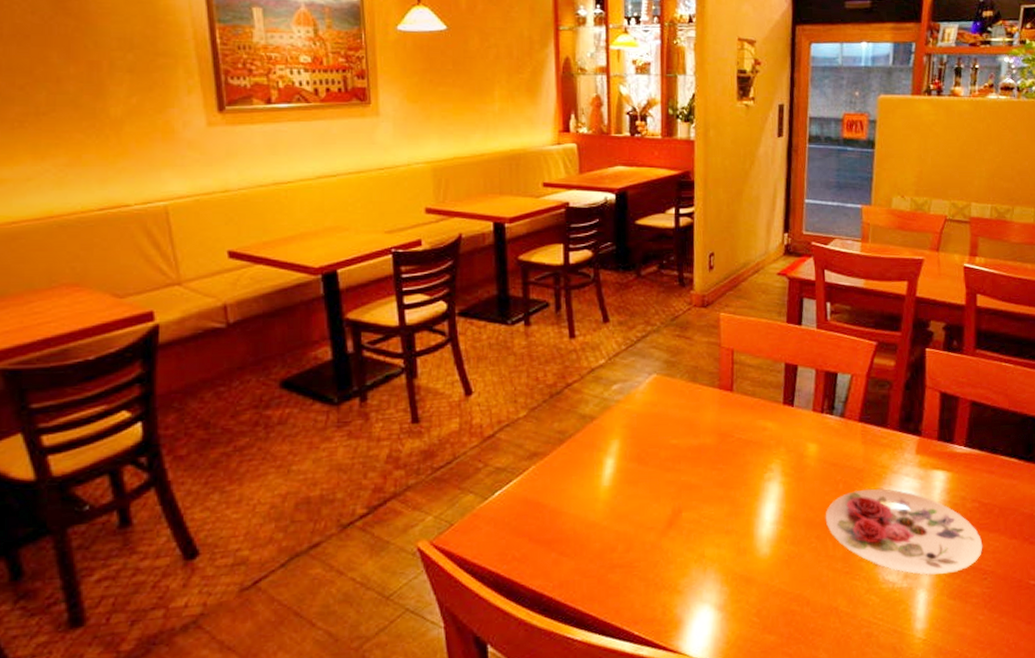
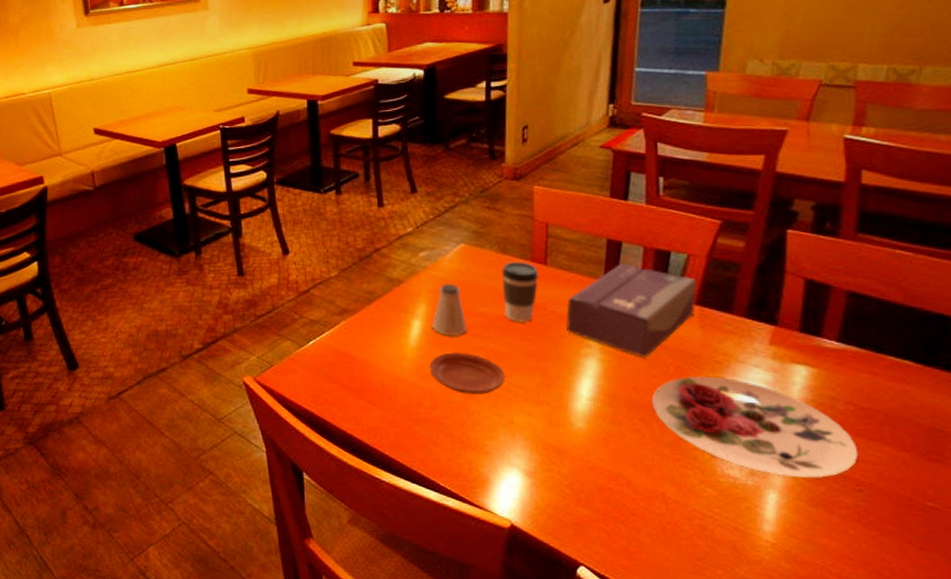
plate: none [623,488,697,532] -> present [429,352,505,394]
saltshaker: none [625,417,659,473] -> present [432,284,467,337]
coffee cup: none [691,389,727,452] -> present [501,261,540,322]
tissue box: none [751,386,859,477] -> present [566,263,696,358]

